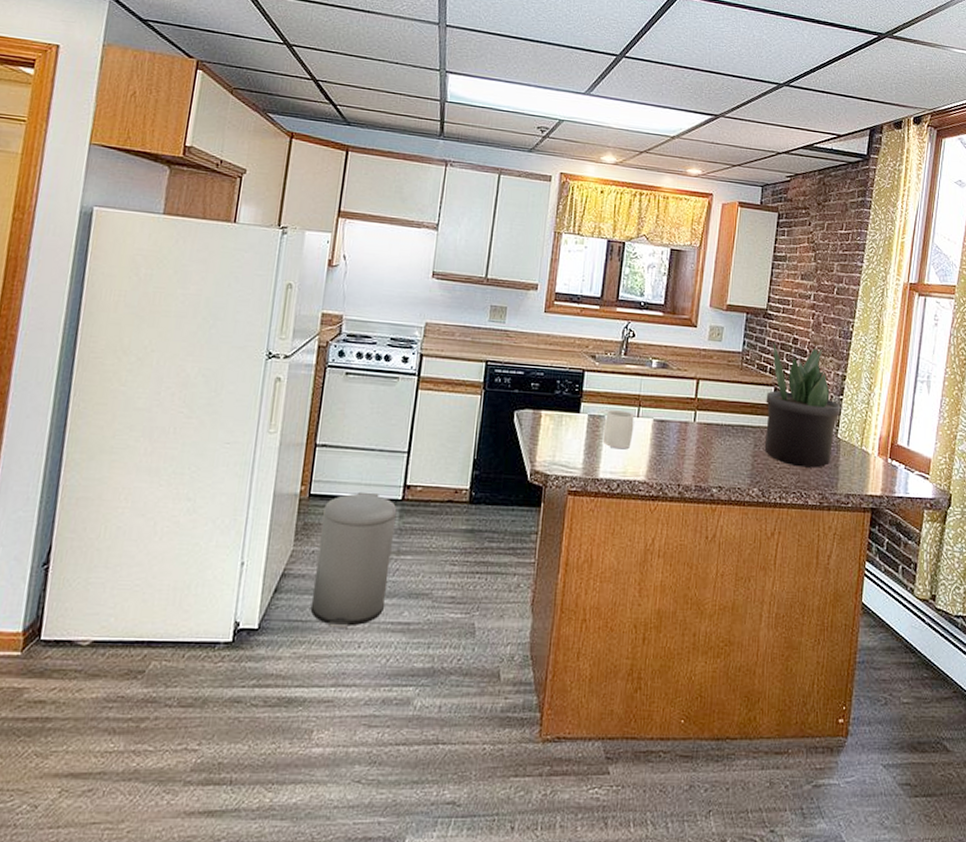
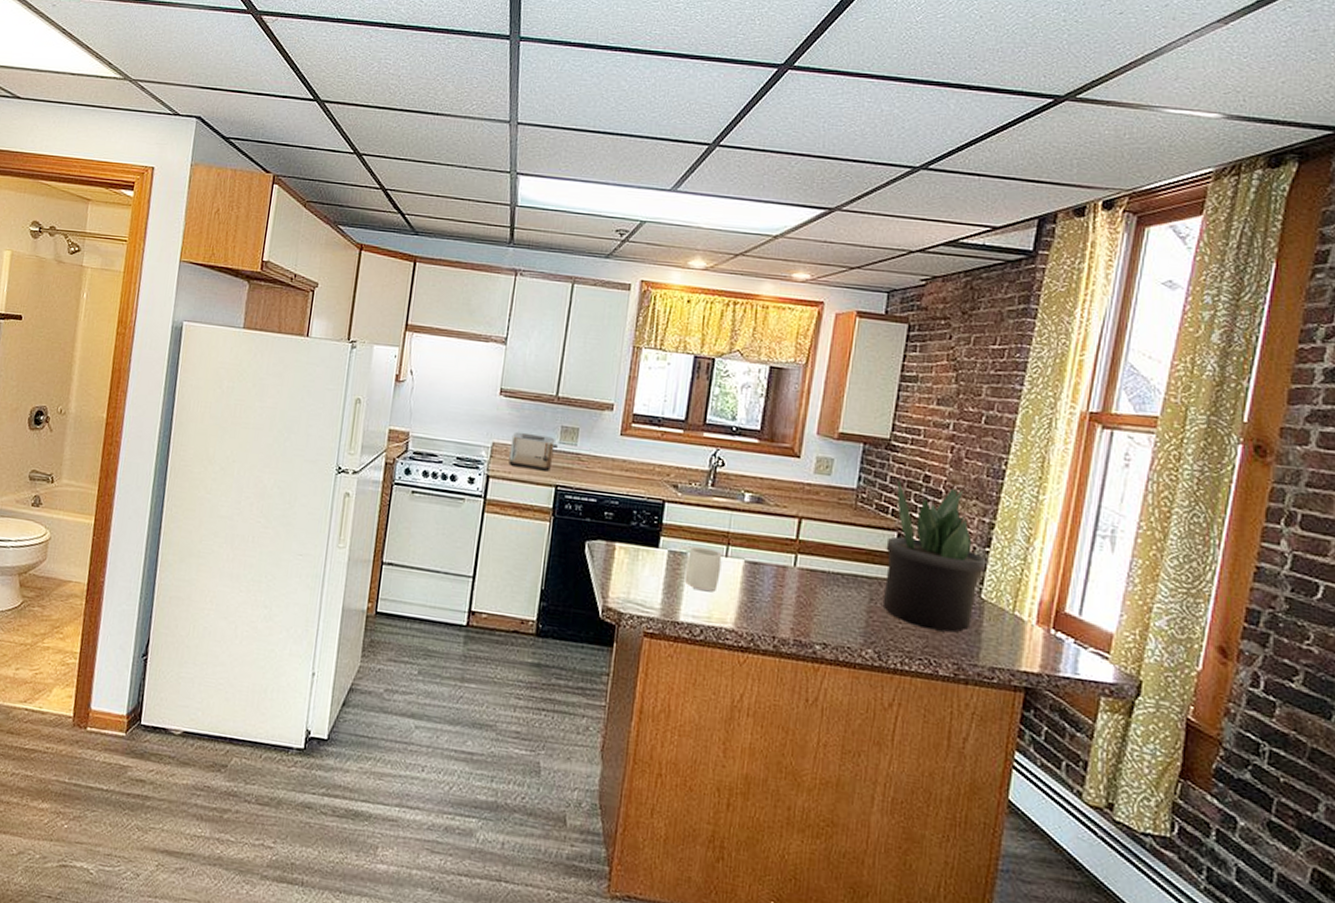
pedal bin: present [310,491,397,628] -> none [376,613,462,750]
toaster: none [441,312,487,348] -> present [508,431,558,471]

